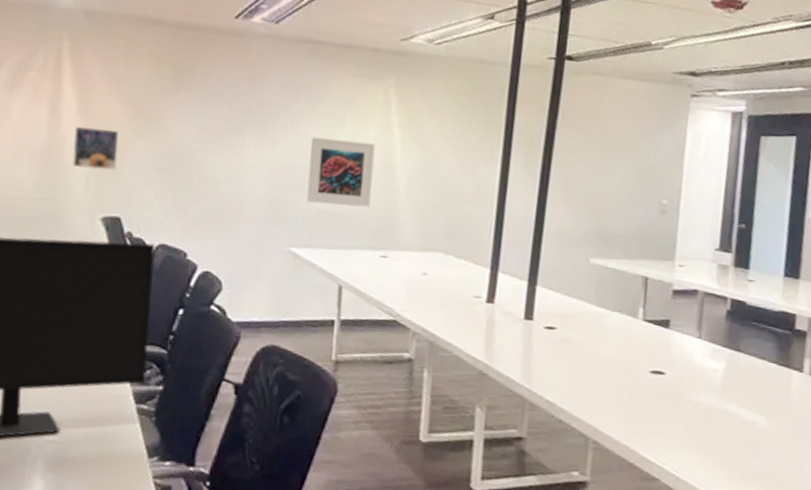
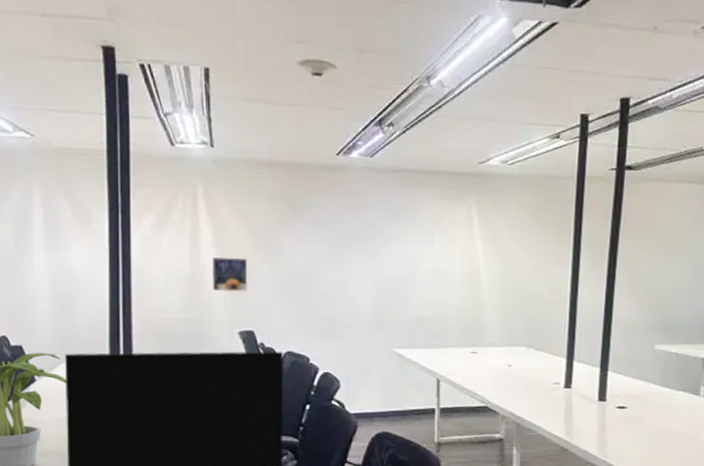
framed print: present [306,136,376,207] -> none [405,253,462,311]

